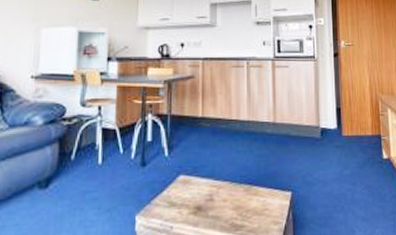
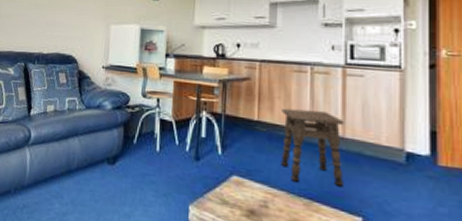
side table: none [223,102,276,170] -> present [281,108,344,188]

